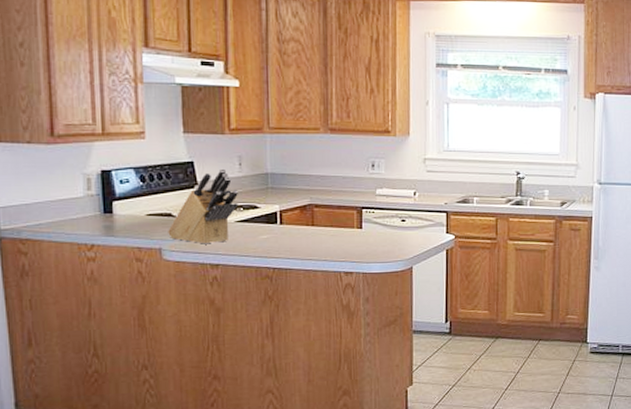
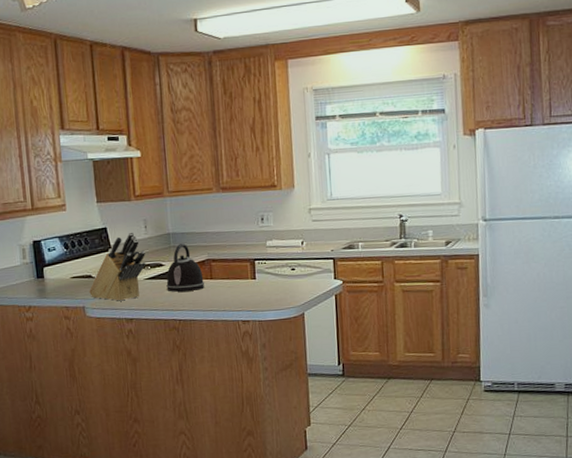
kettle: none [261,185,305,238] -> present [166,243,205,292]

